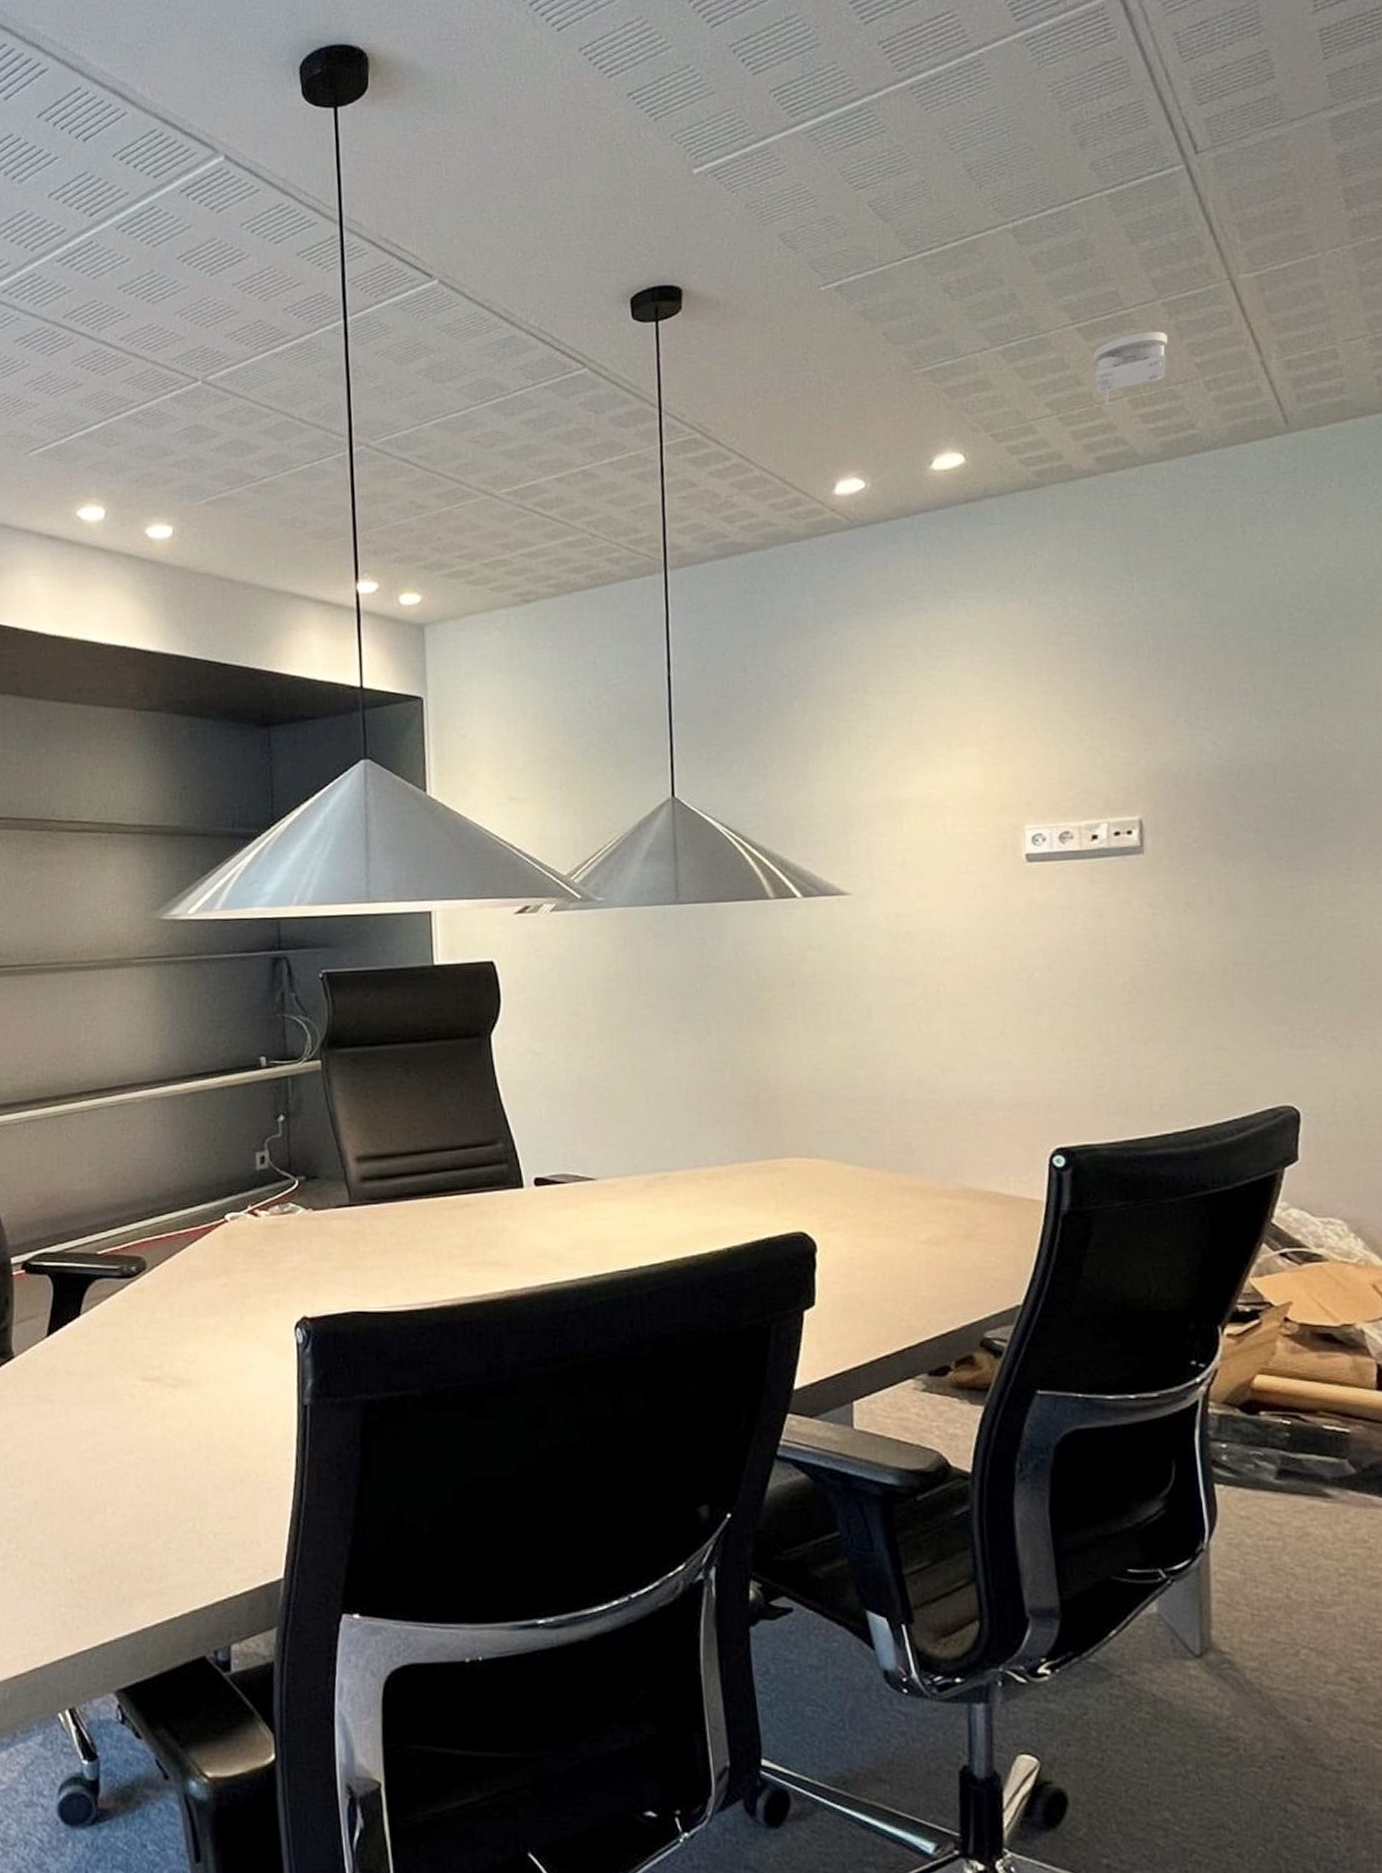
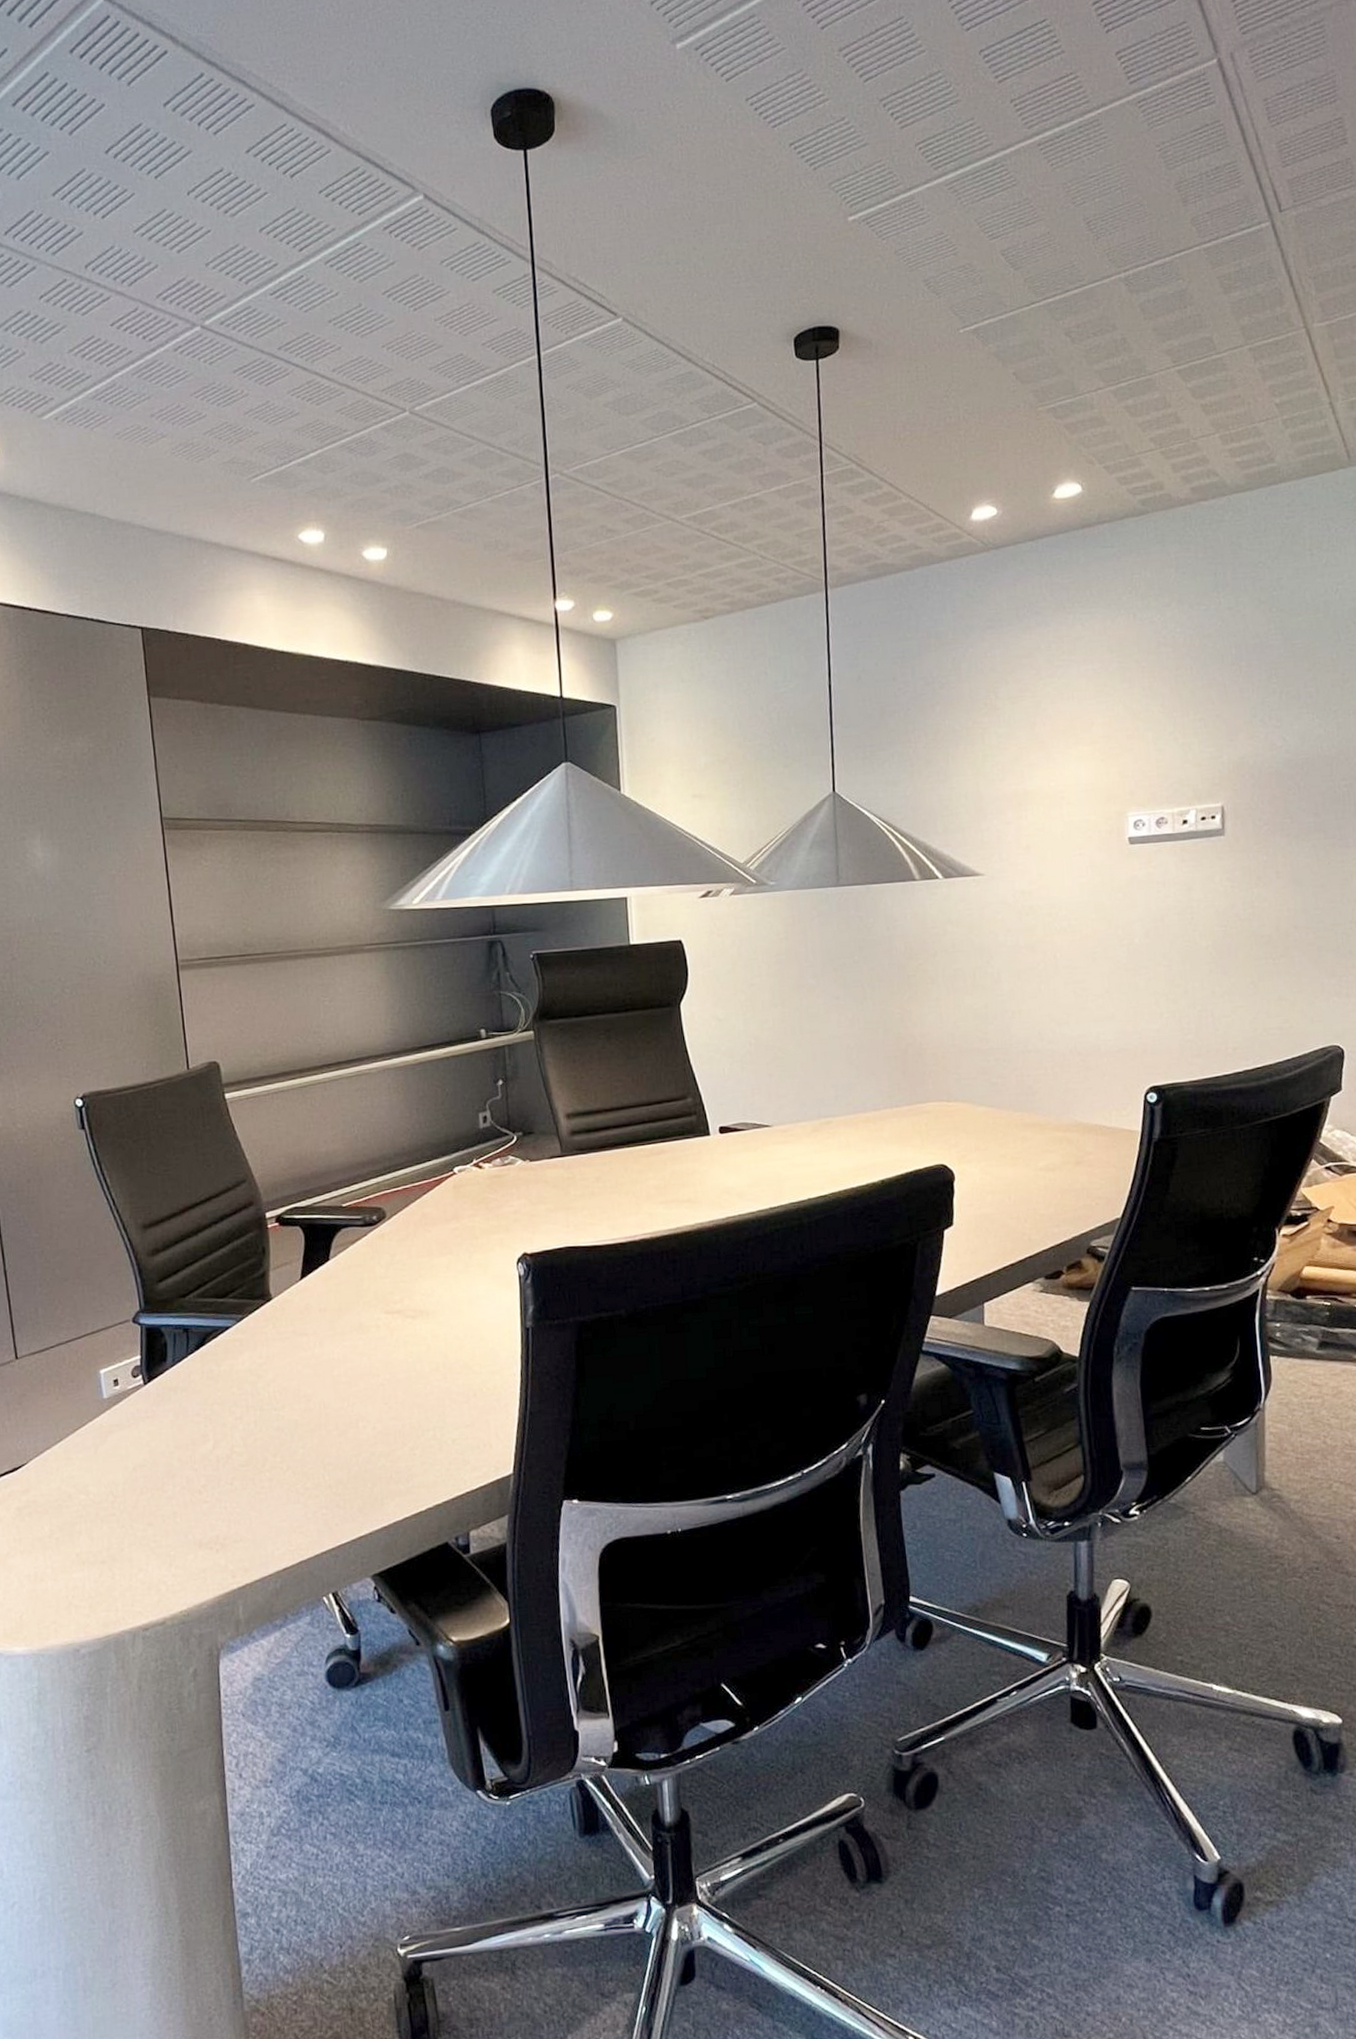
smoke detector: present [1093,331,1168,406] -> none [1191,374,1253,441]

